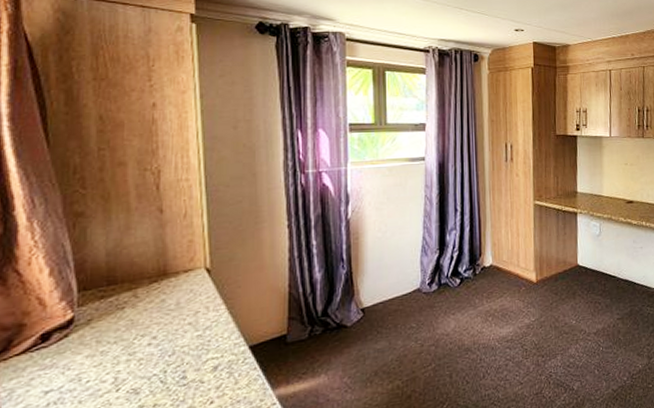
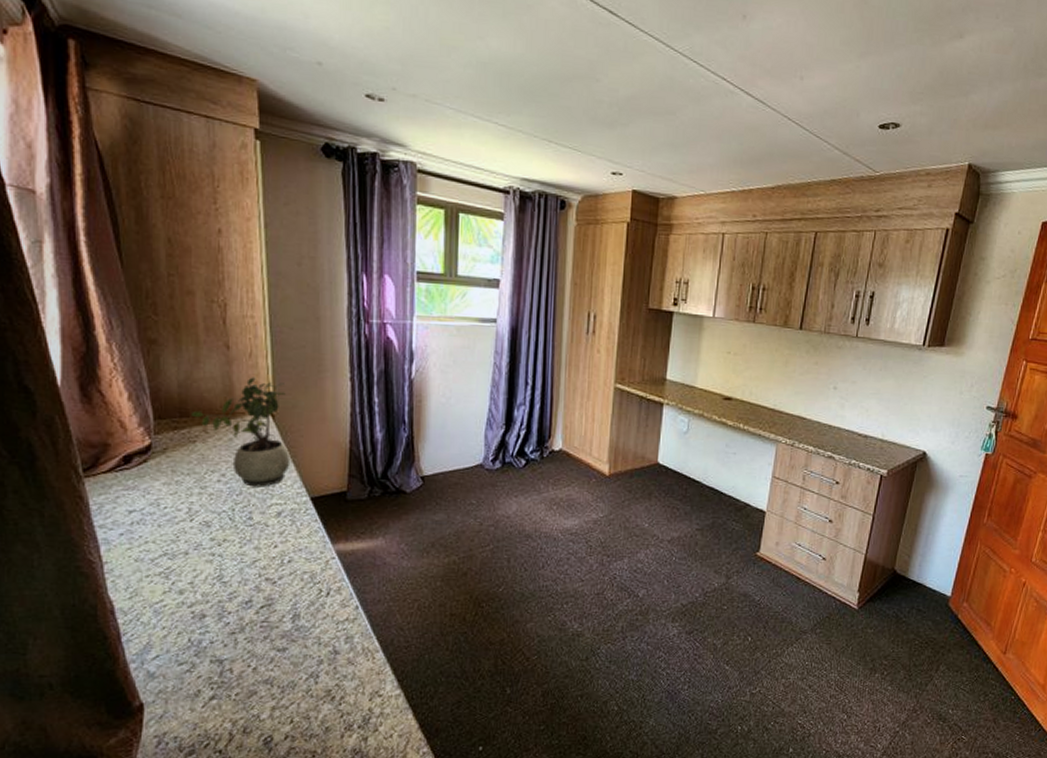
potted plant: none [120,236,228,345] -> present [191,377,291,487]

